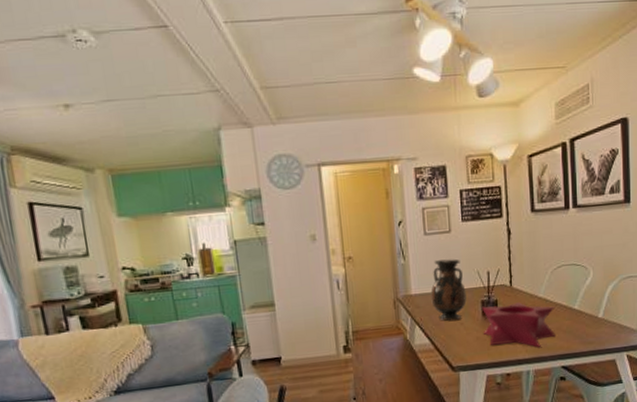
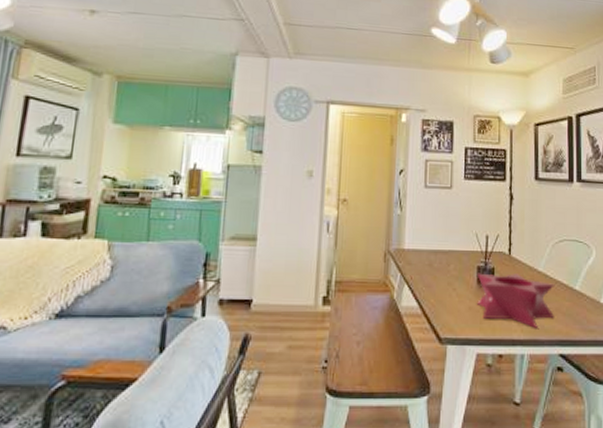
vase: present [430,259,467,322] -> none [424,216,462,285]

